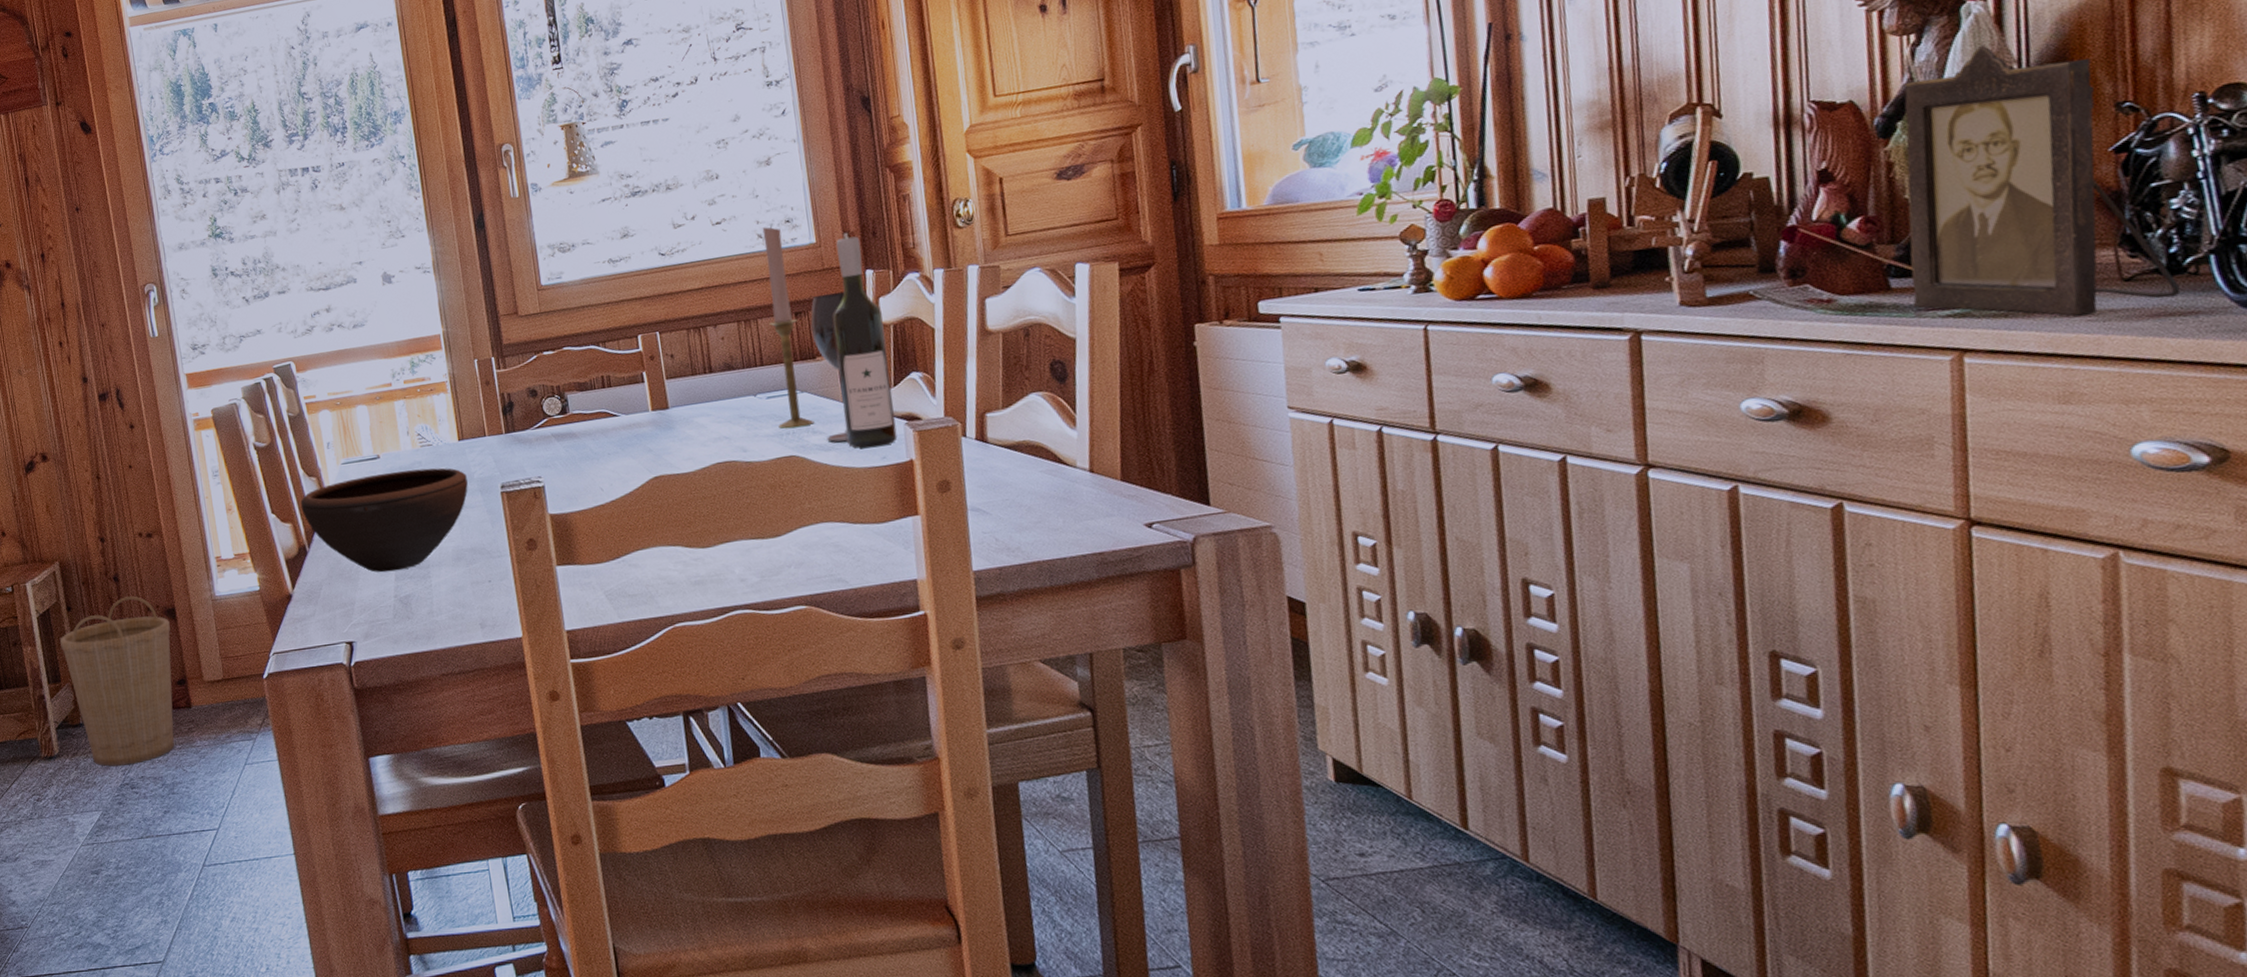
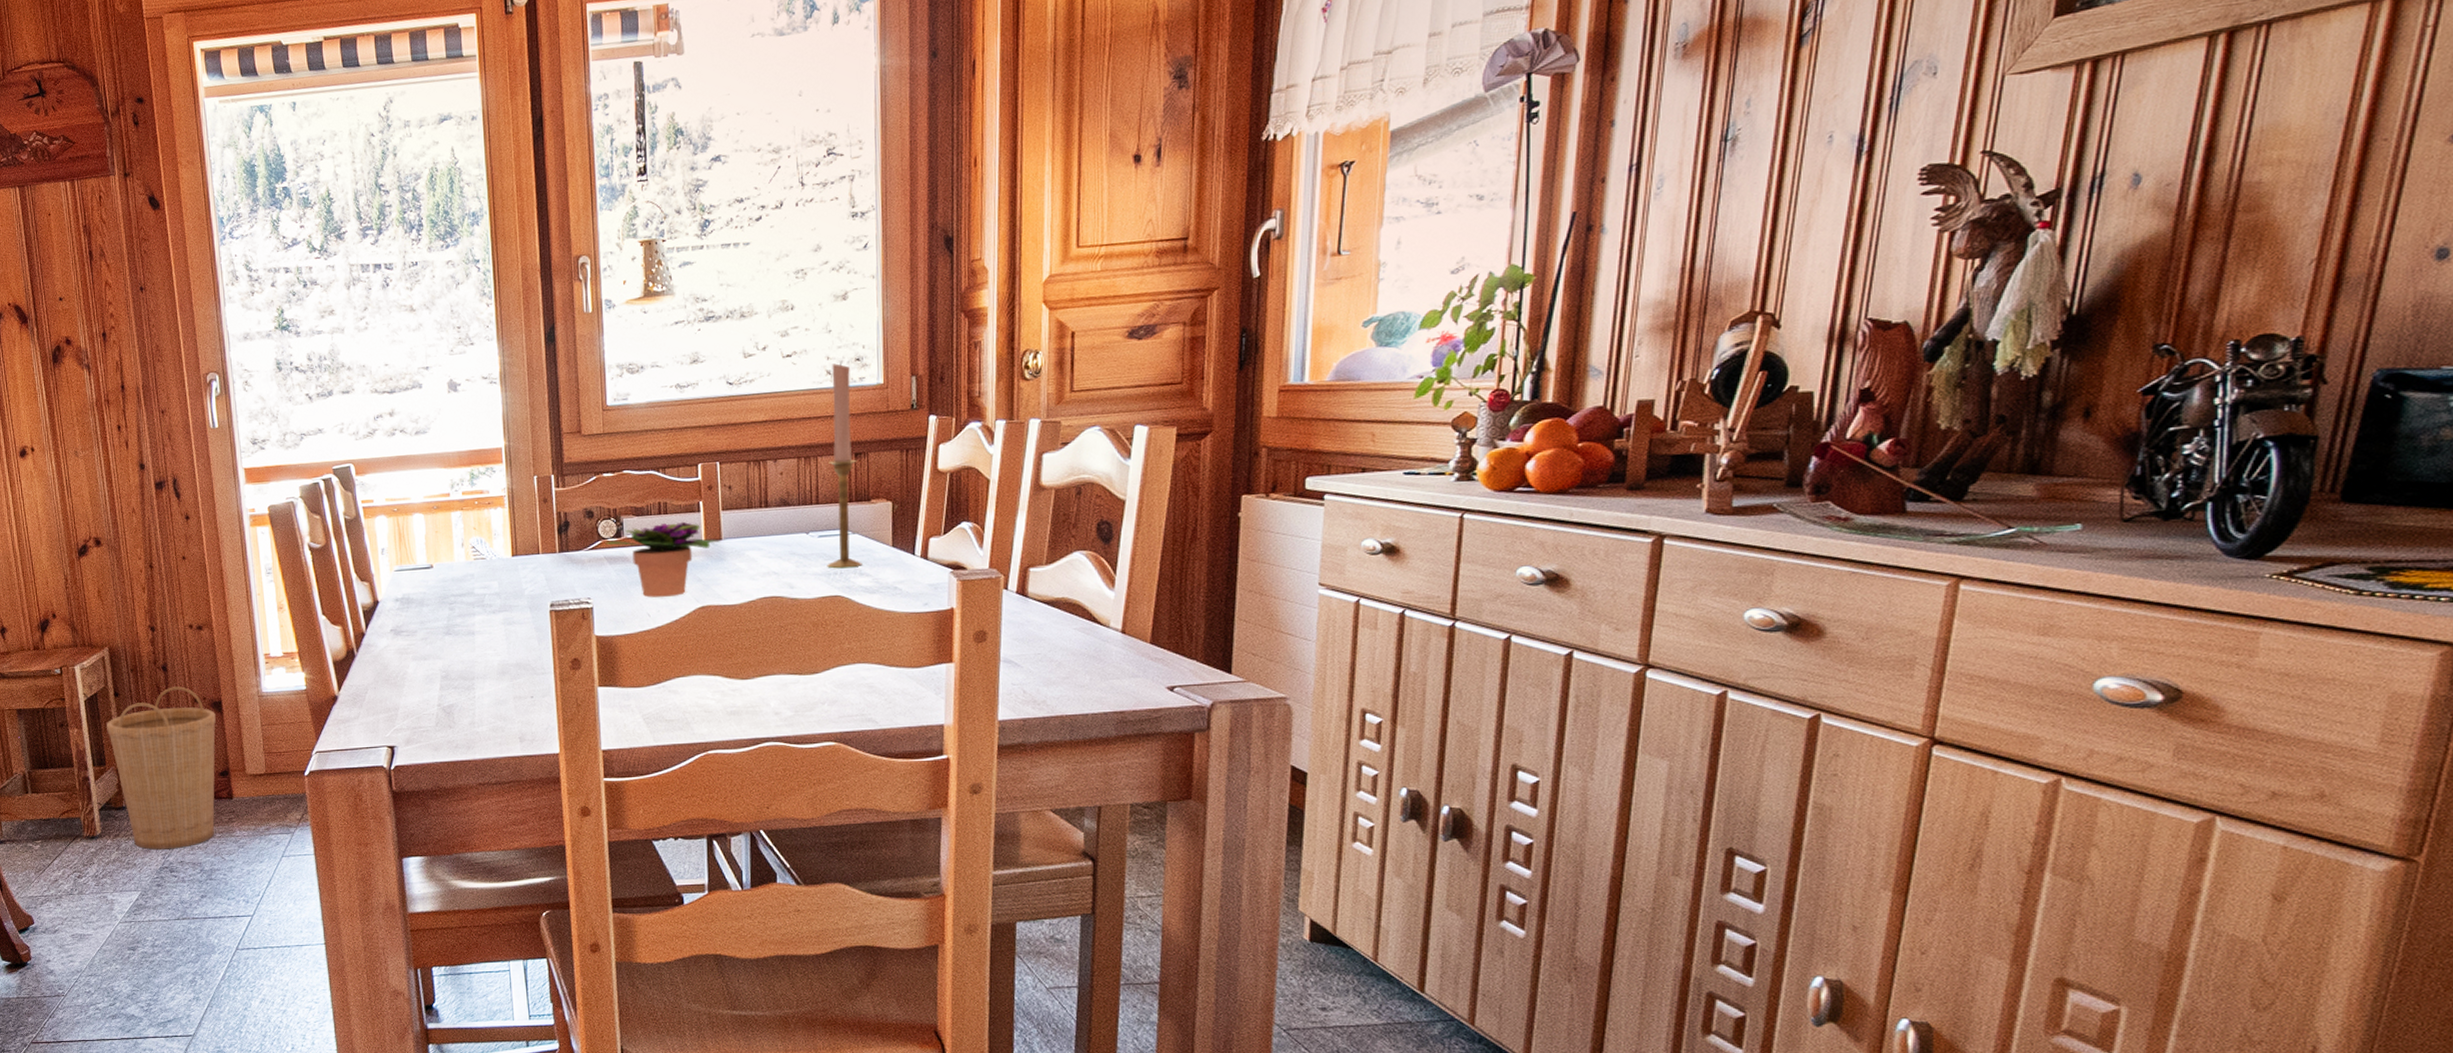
bowl: present [300,467,468,572] -> none [351,581,518,681]
potted flower: none [551,393,668,472] -> present [605,521,721,598]
wine glass: present [810,291,849,443] -> none [869,435,907,586]
bottle: present [832,236,898,449] -> none [890,380,942,594]
photo frame: present [1904,44,2181,317] -> none [1923,275,2173,552]

